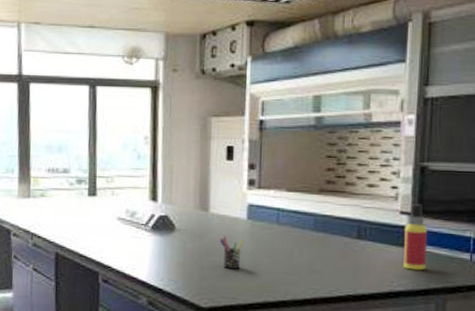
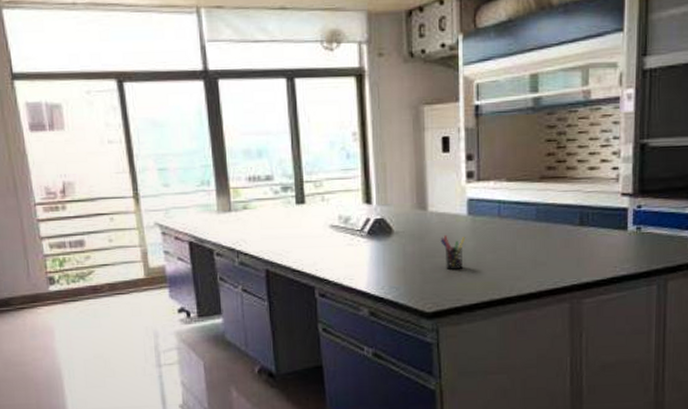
spray bottle: present [403,204,427,271] -> none [625,184,648,253]

